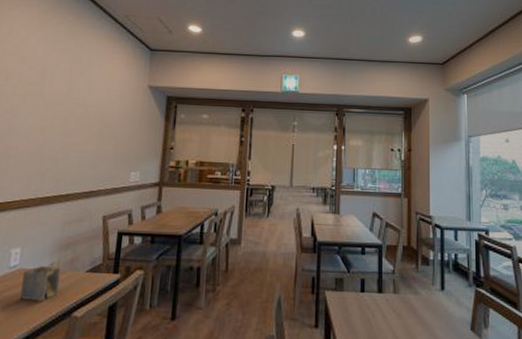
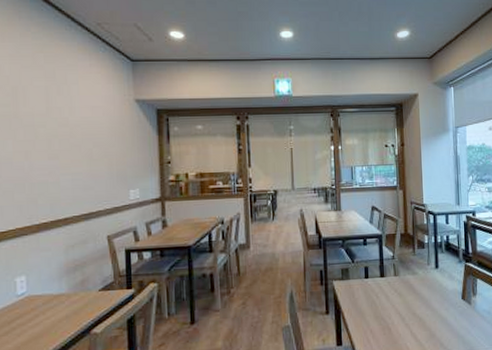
napkin holder: present [20,259,62,302] -> none [33,281,74,324]

